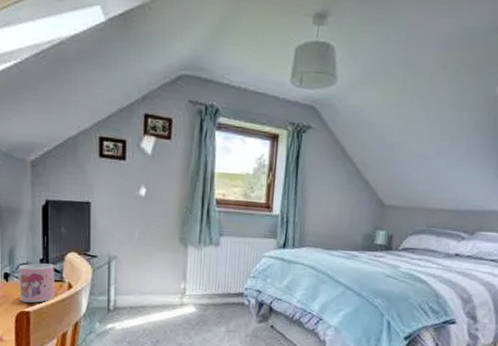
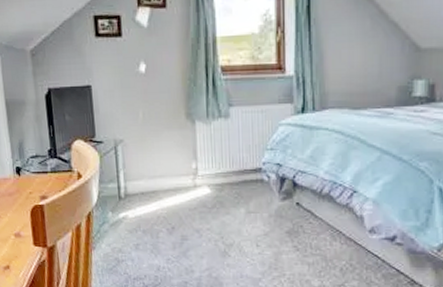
mug: present [18,263,55,303] -> none [28,154,66,196]

